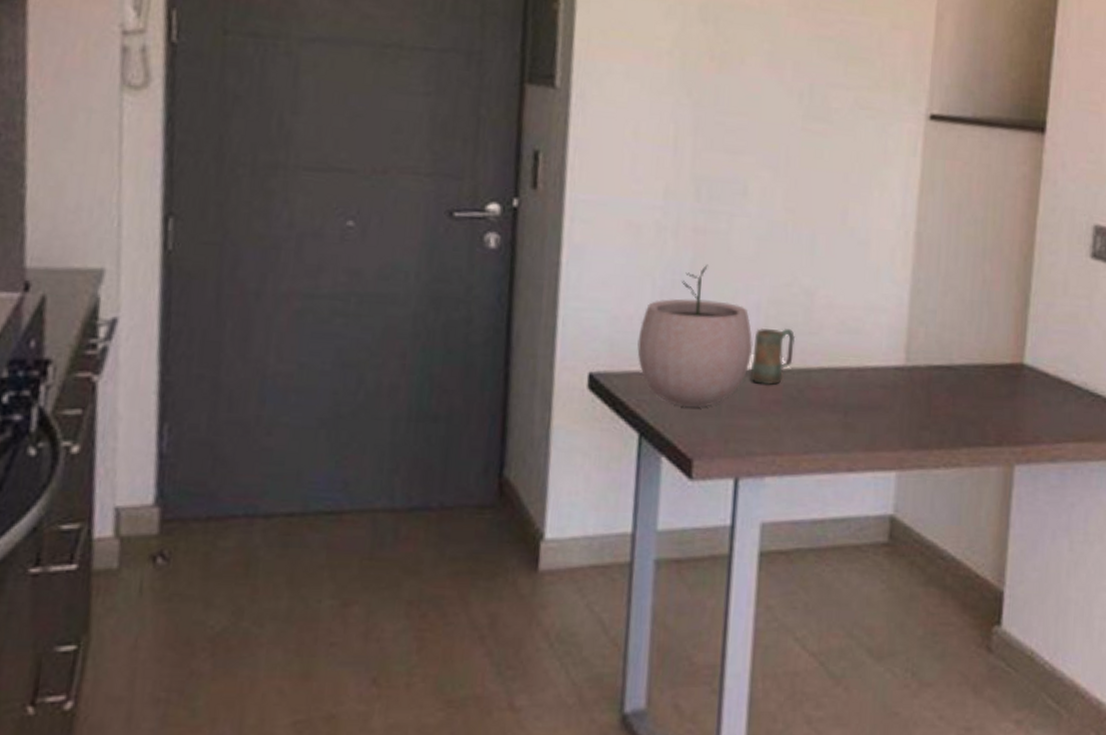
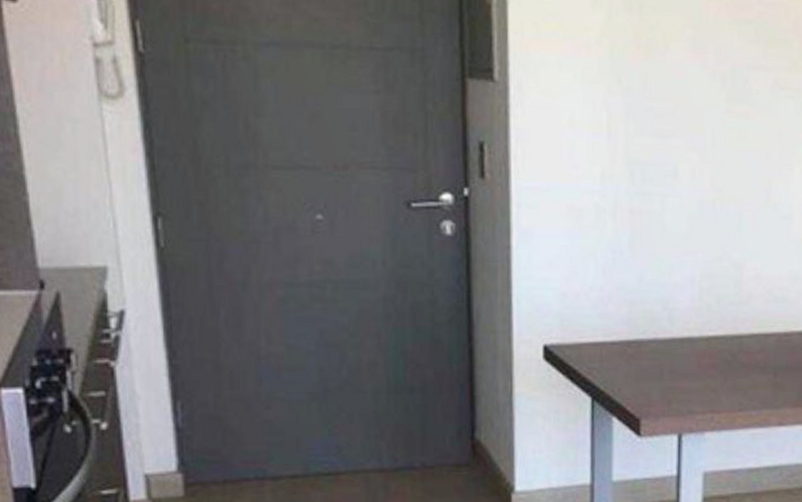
plant pot: present [637,264,753,408] -> none [585,243,689,373]
mug: present [749,328,795,386] -> none [687,300,727,352]

